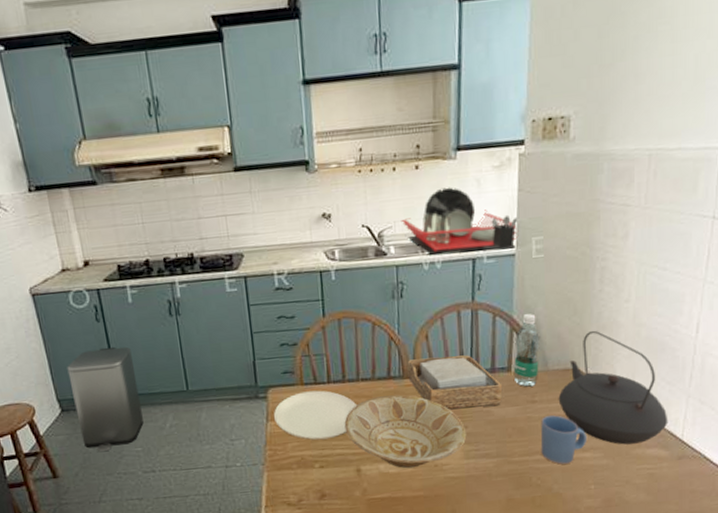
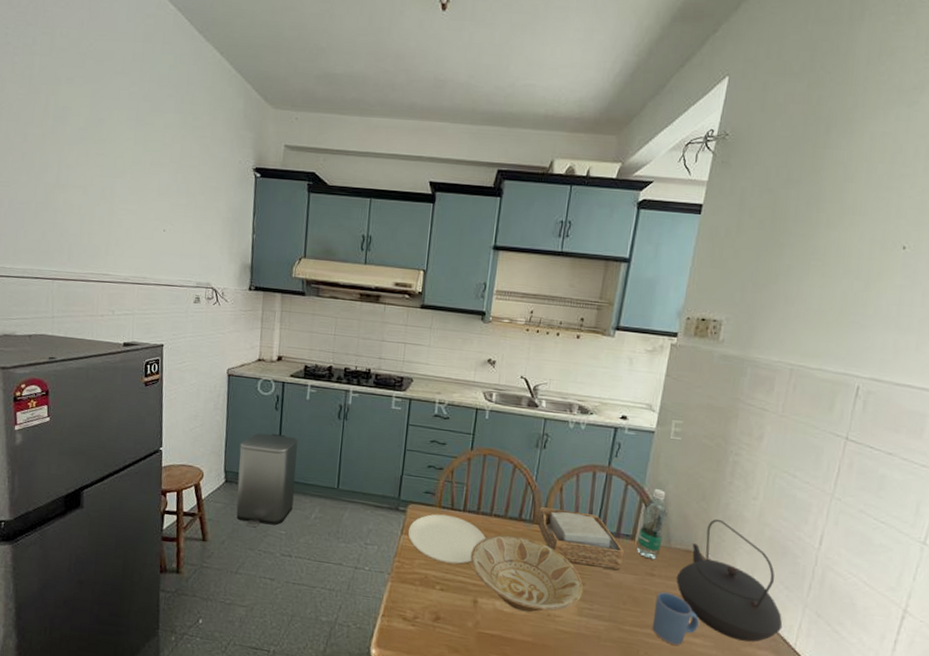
dish rack: present [399,187,520,256] -> none [555,359,663,426]

